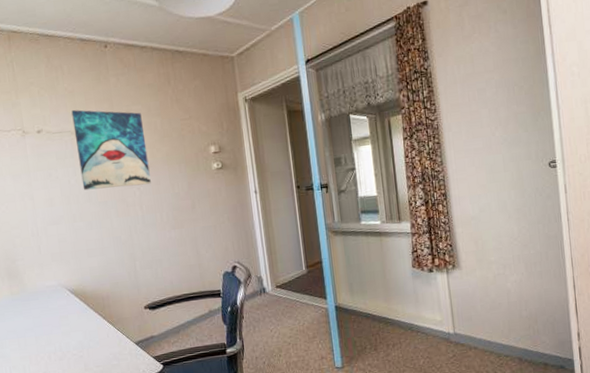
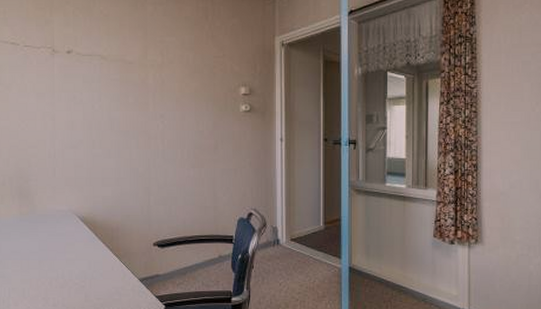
wall art: present [71,110,151,191] -> none [104,34,176,119]

